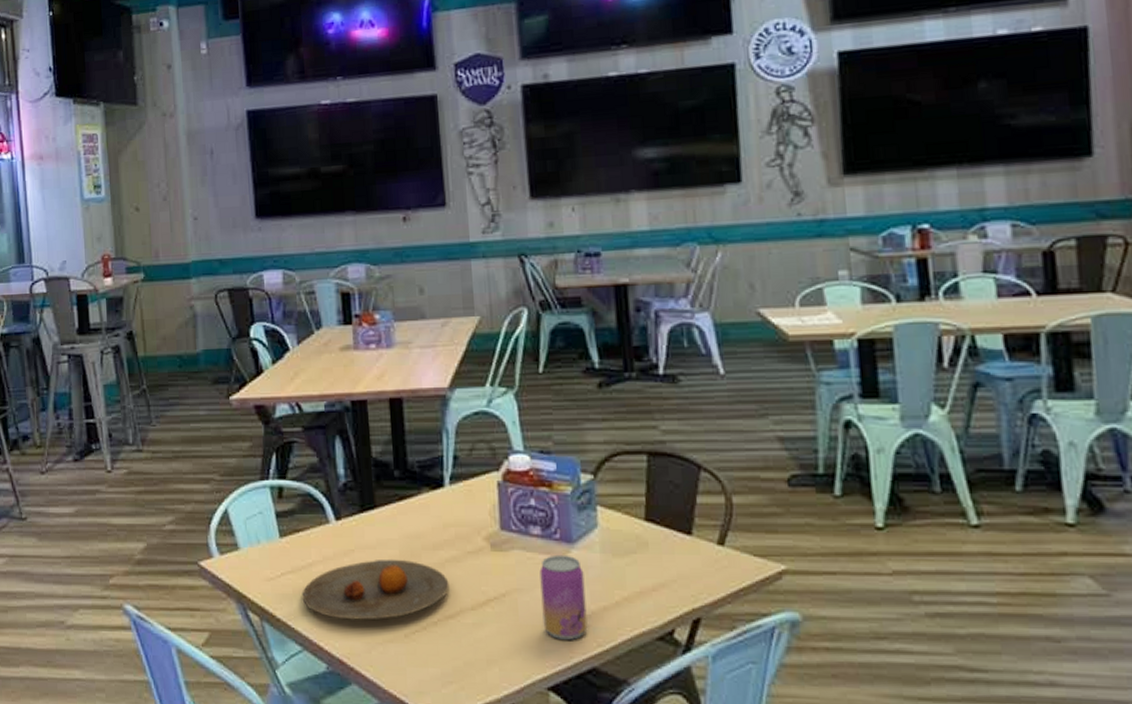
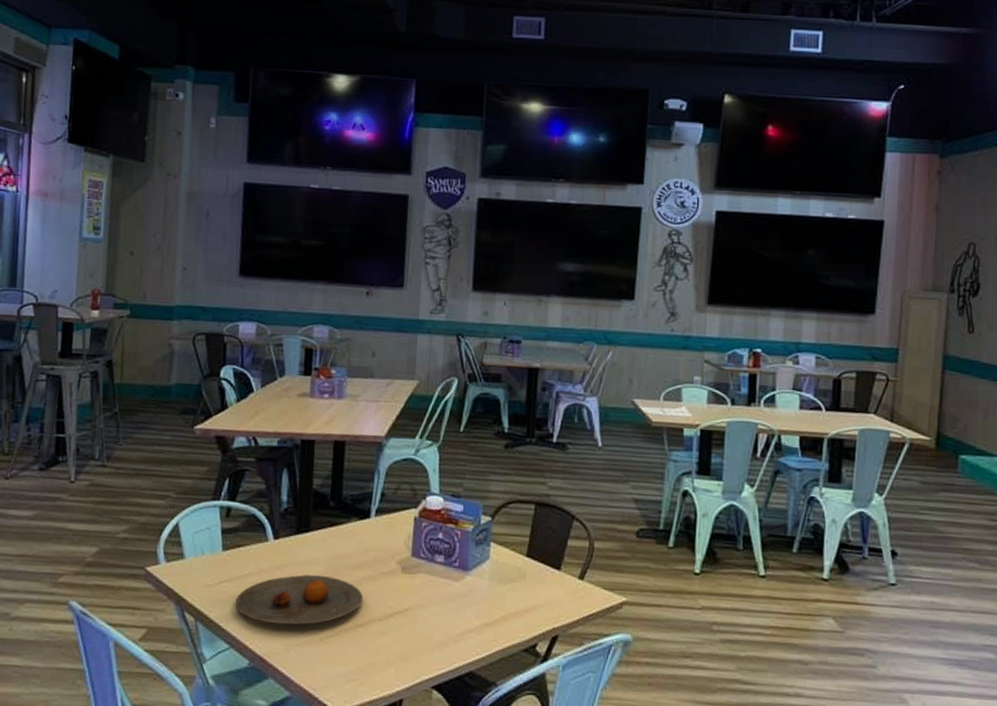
beer can: present [539,554,588,640] -> none [435,579,473,649]

